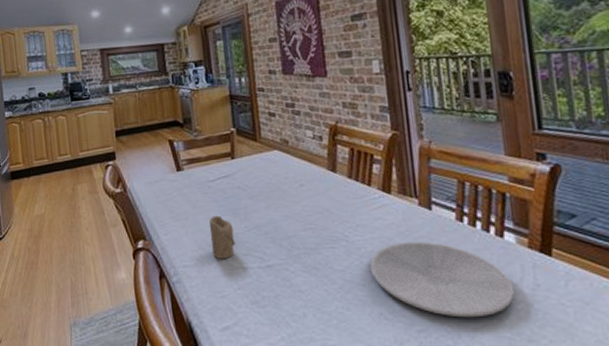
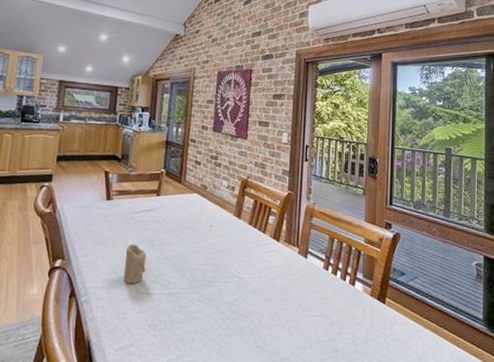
plate: present [369,241,515,318] -> none [253,282,356,350]

